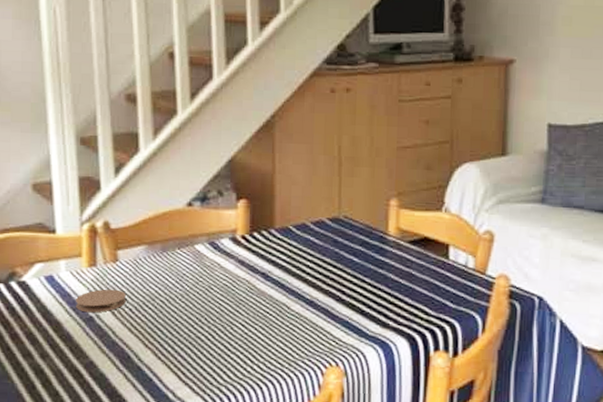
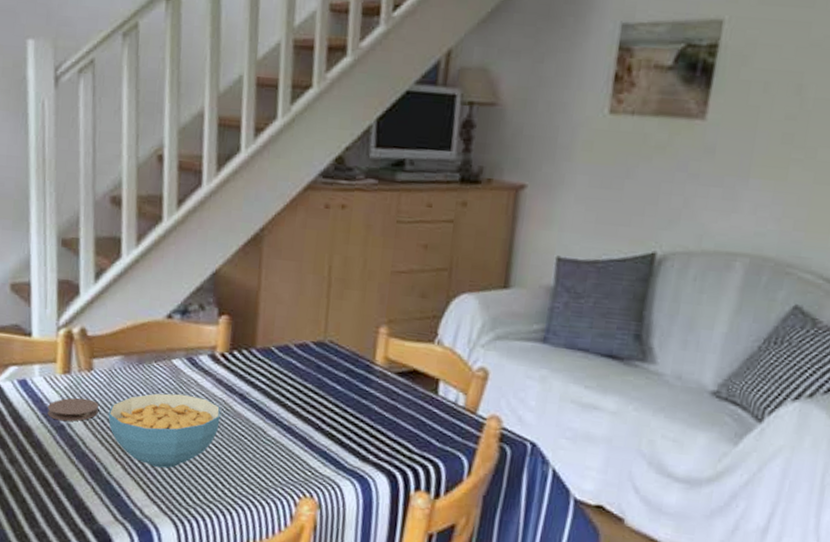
cereal bowl: none [135,277,245,351] -> present [108,393,221,468]

